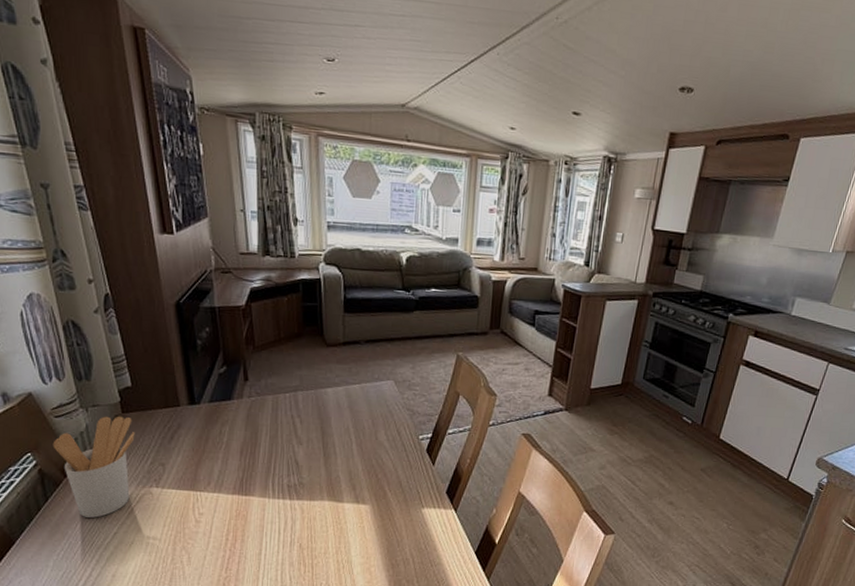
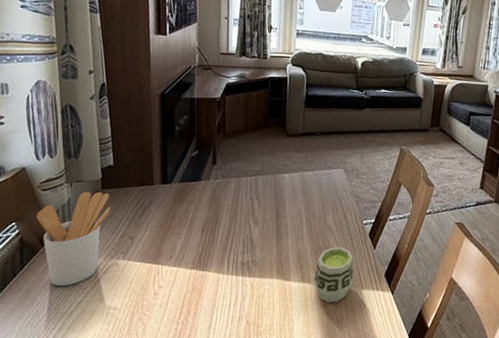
cup: none [369,465,413,524] -> present [313,247,354,303]

